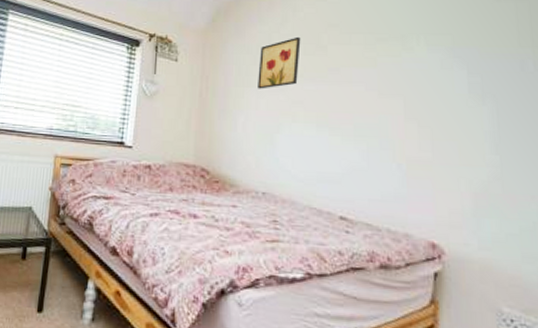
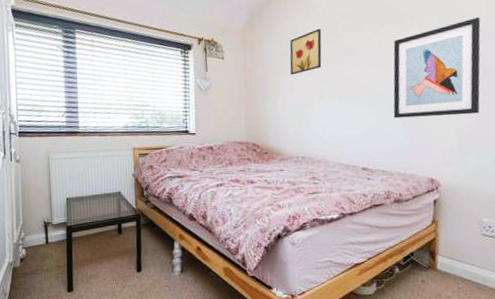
wall art: none [386,42,509,165] -> present [393,16,481,119]

